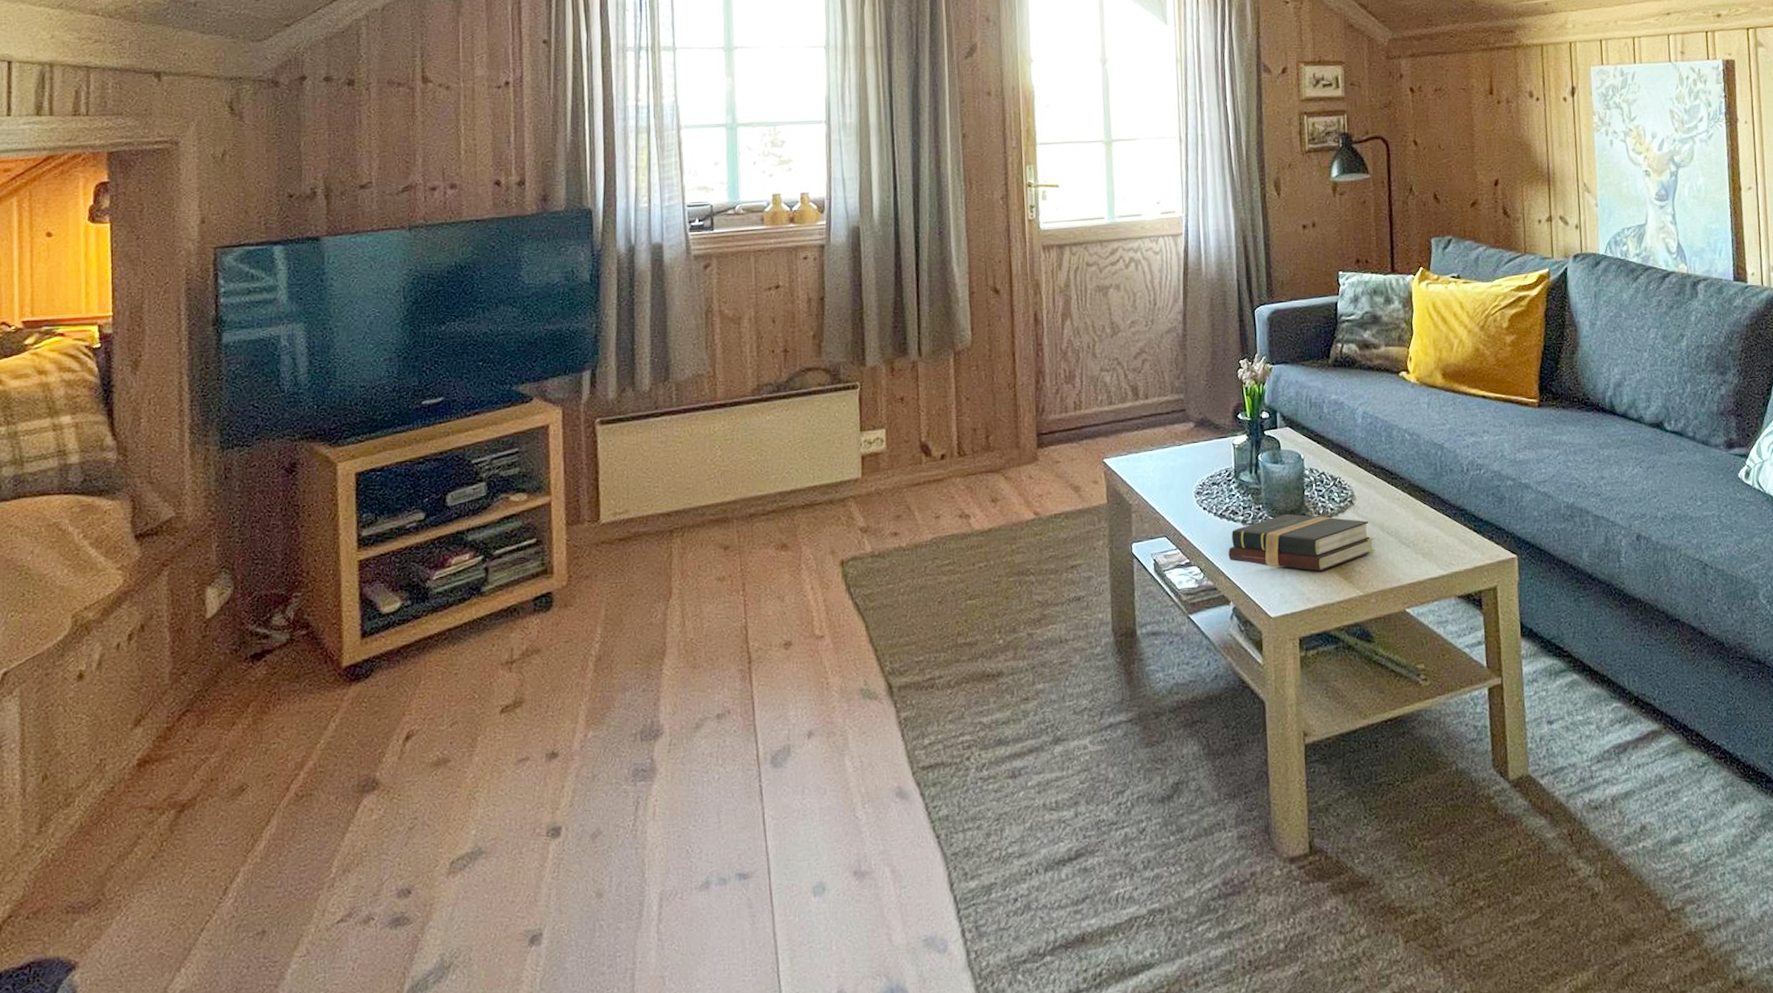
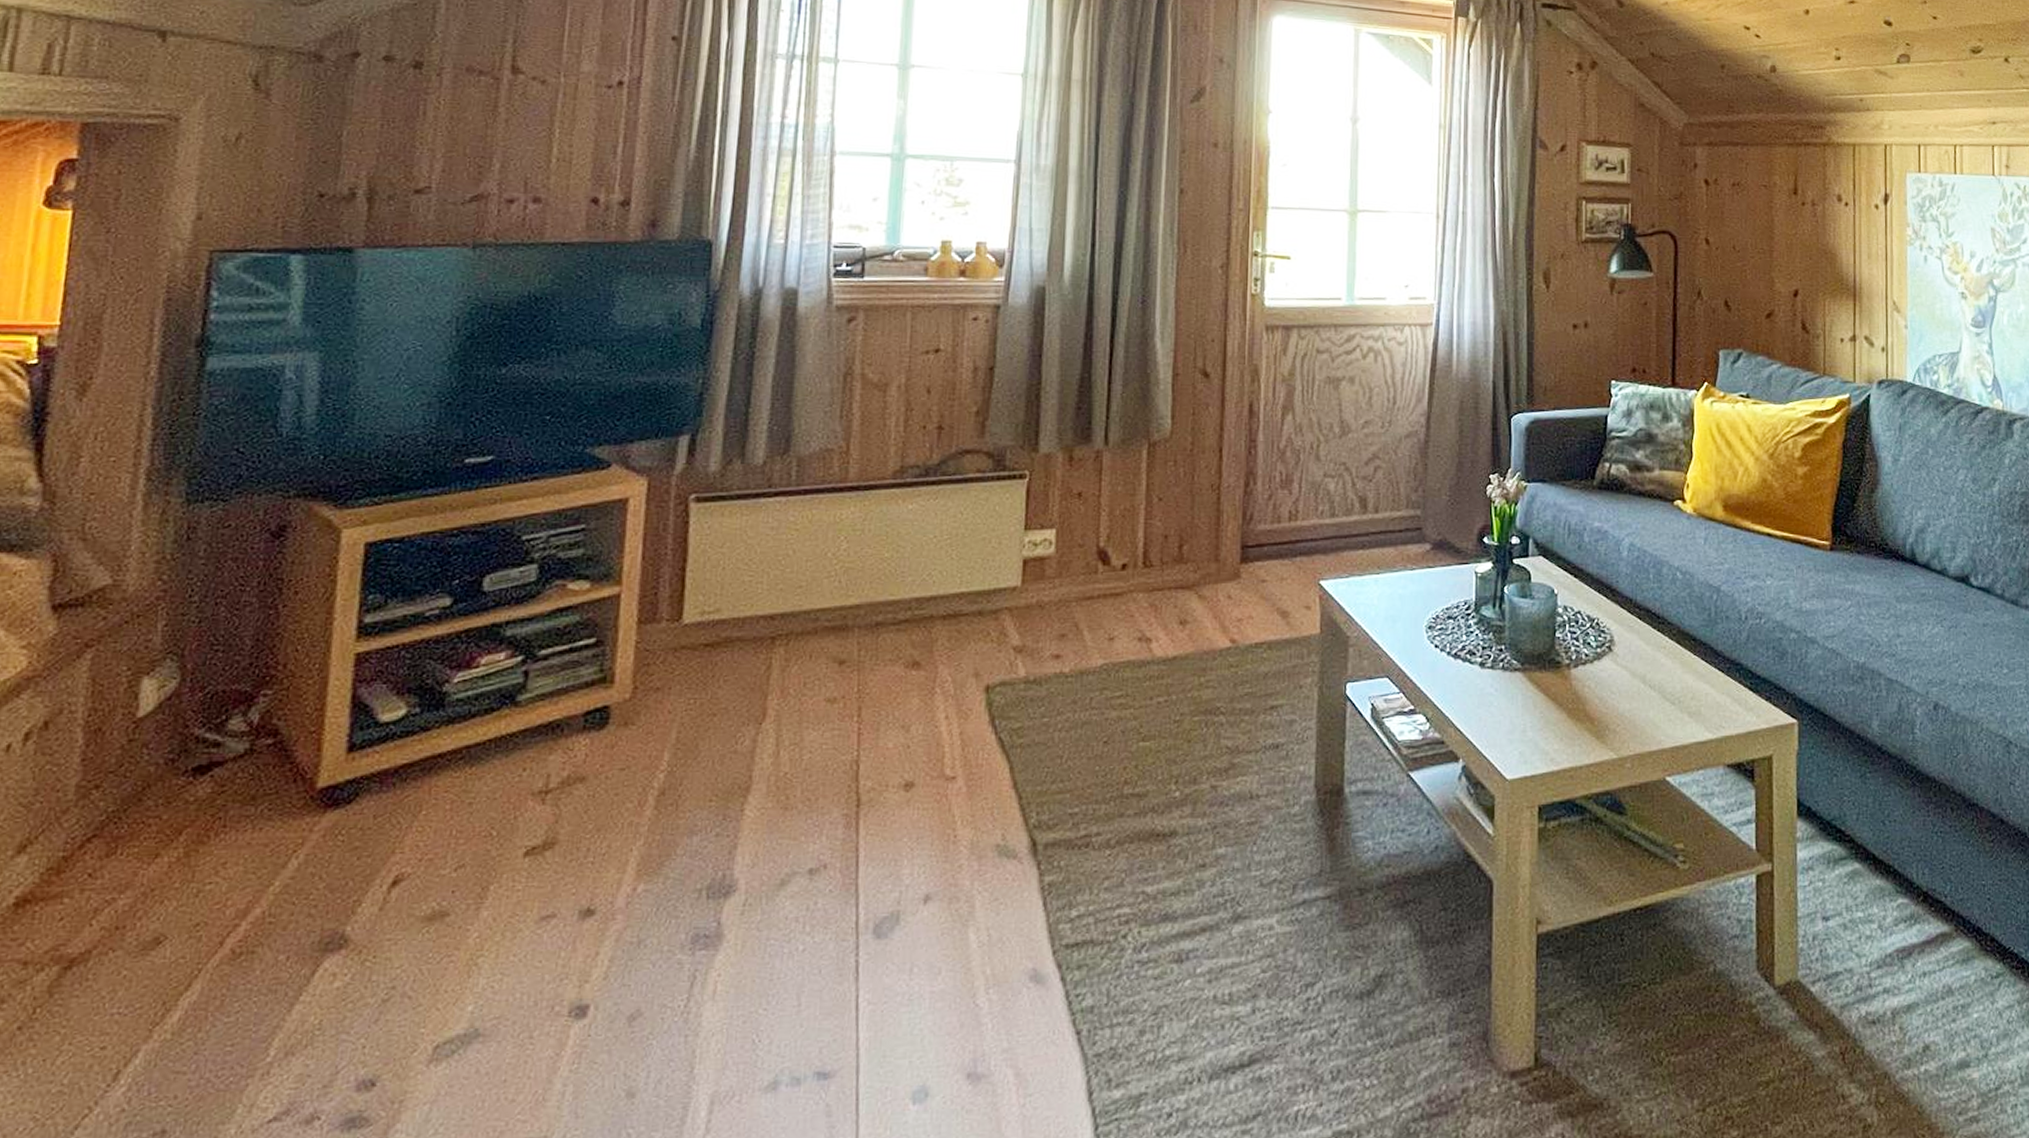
hardback book: present [1228,513,1376,572] -> none [1461,657,1635,728]

